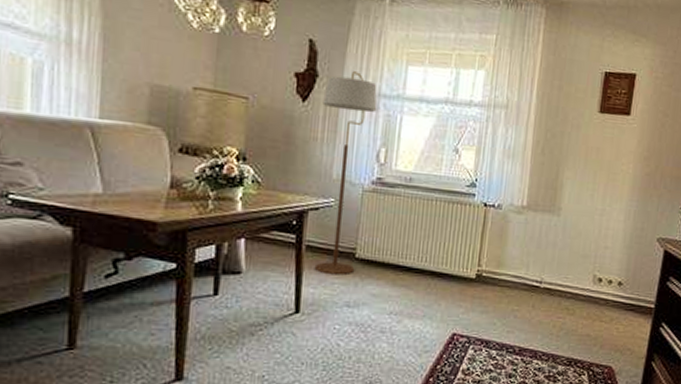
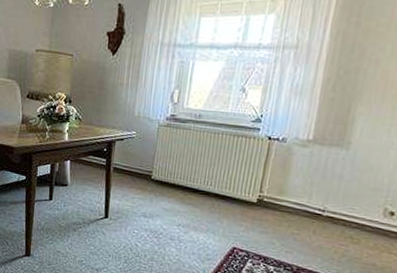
floor lamp: present [314,71,378,276] -> none [119,27,173,192]

